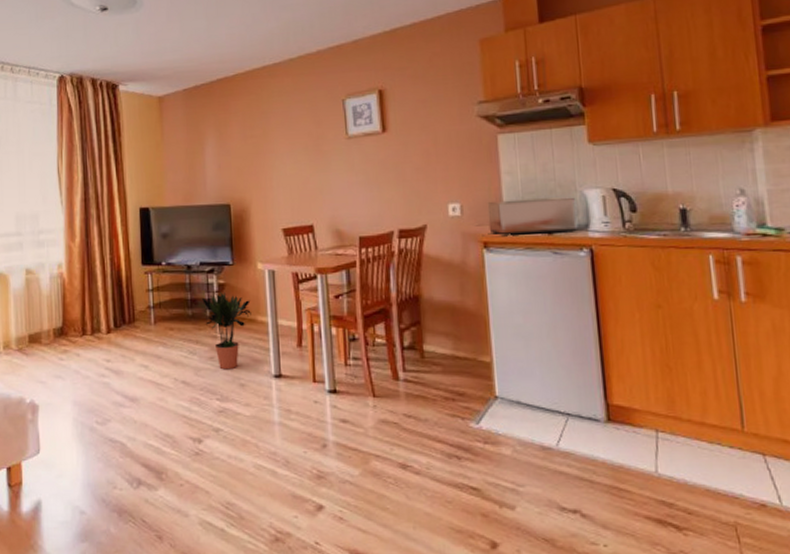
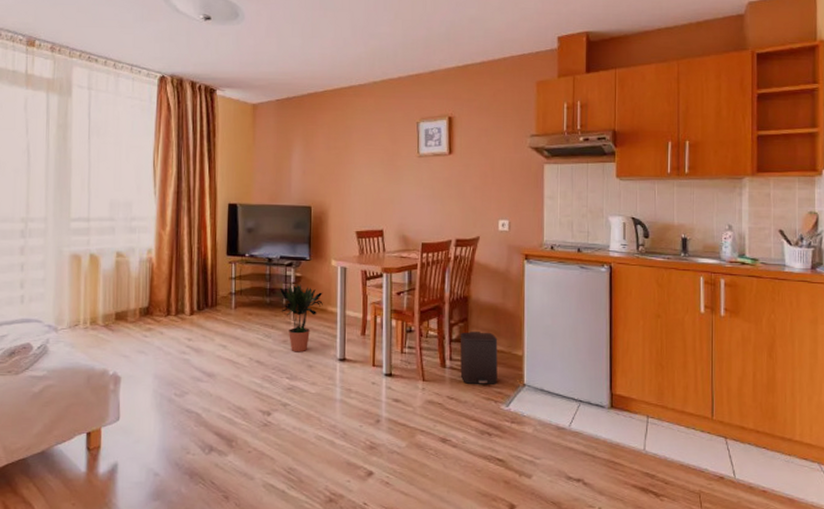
pedal bin: none [412,336,463,399] -> present [460,331,498,384]
toaster: present [487,197,578,236] -> none [530,220,602,251]

